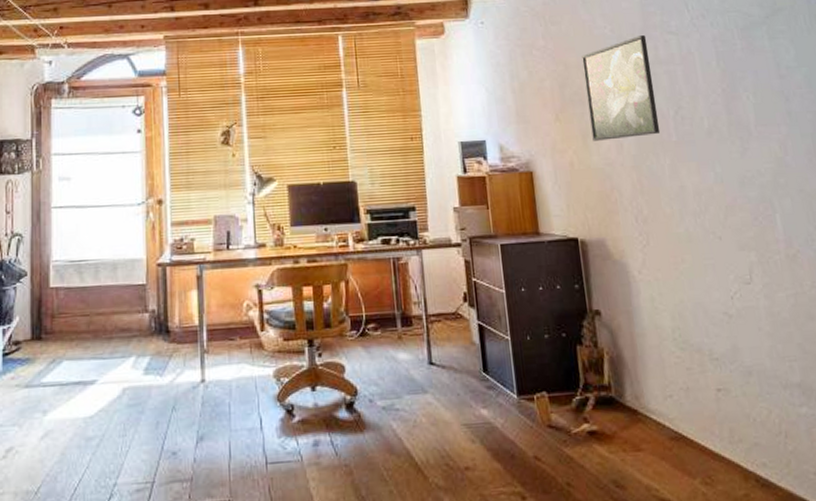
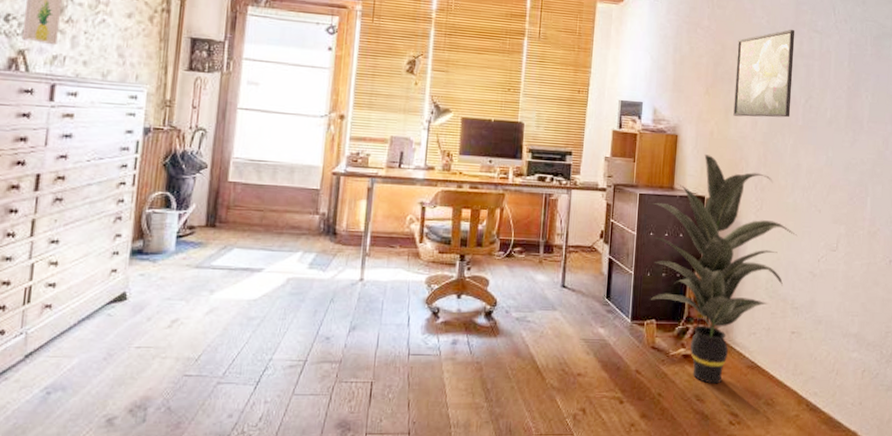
indoor plant: none [516,189,699,465] -> present [650,155,798,384]

